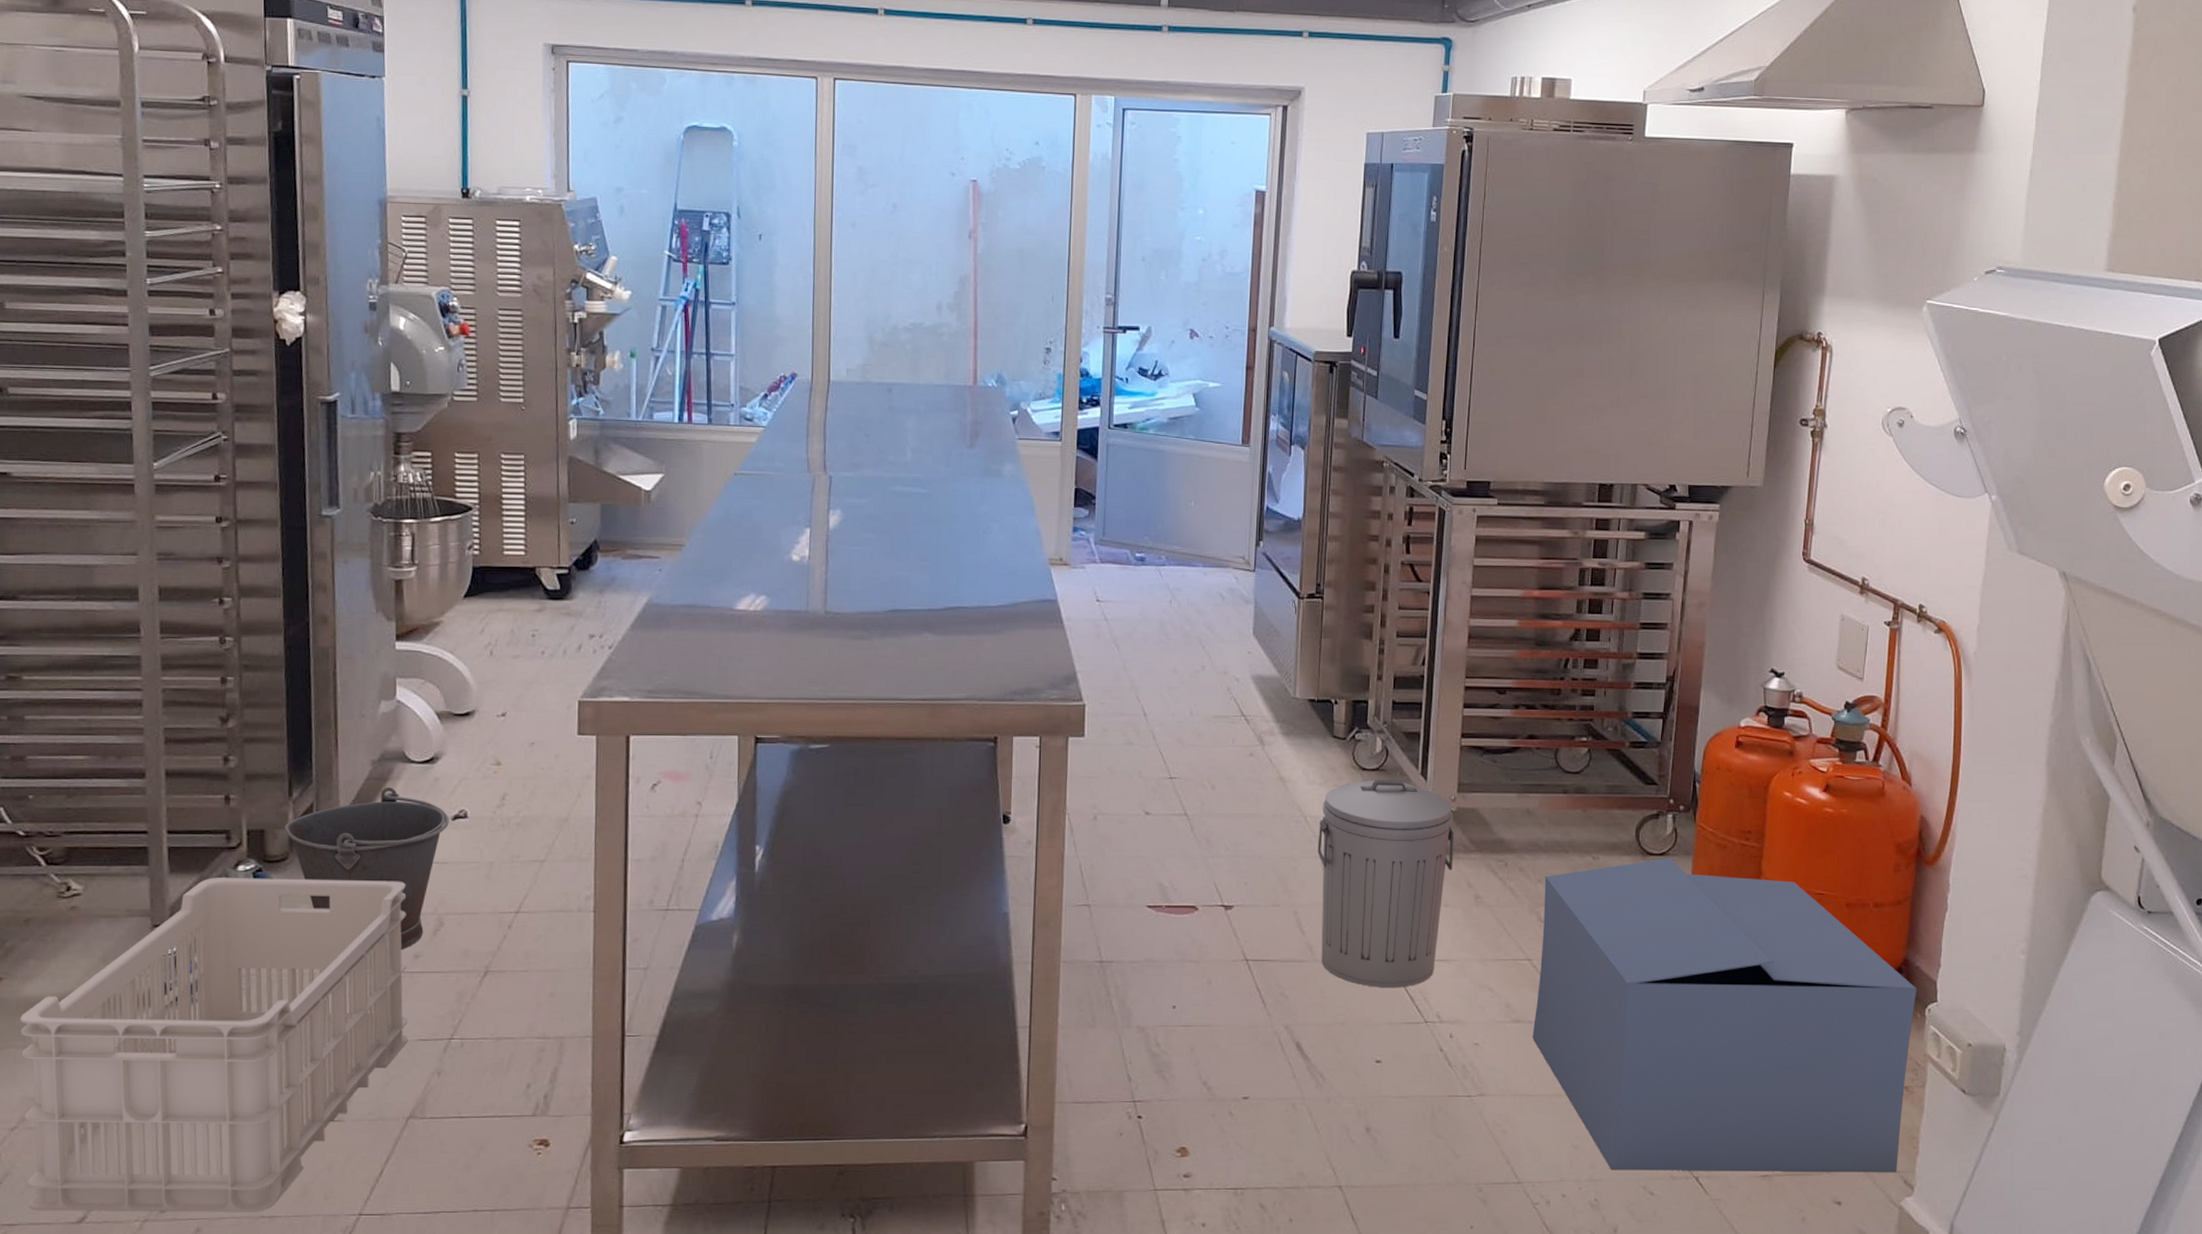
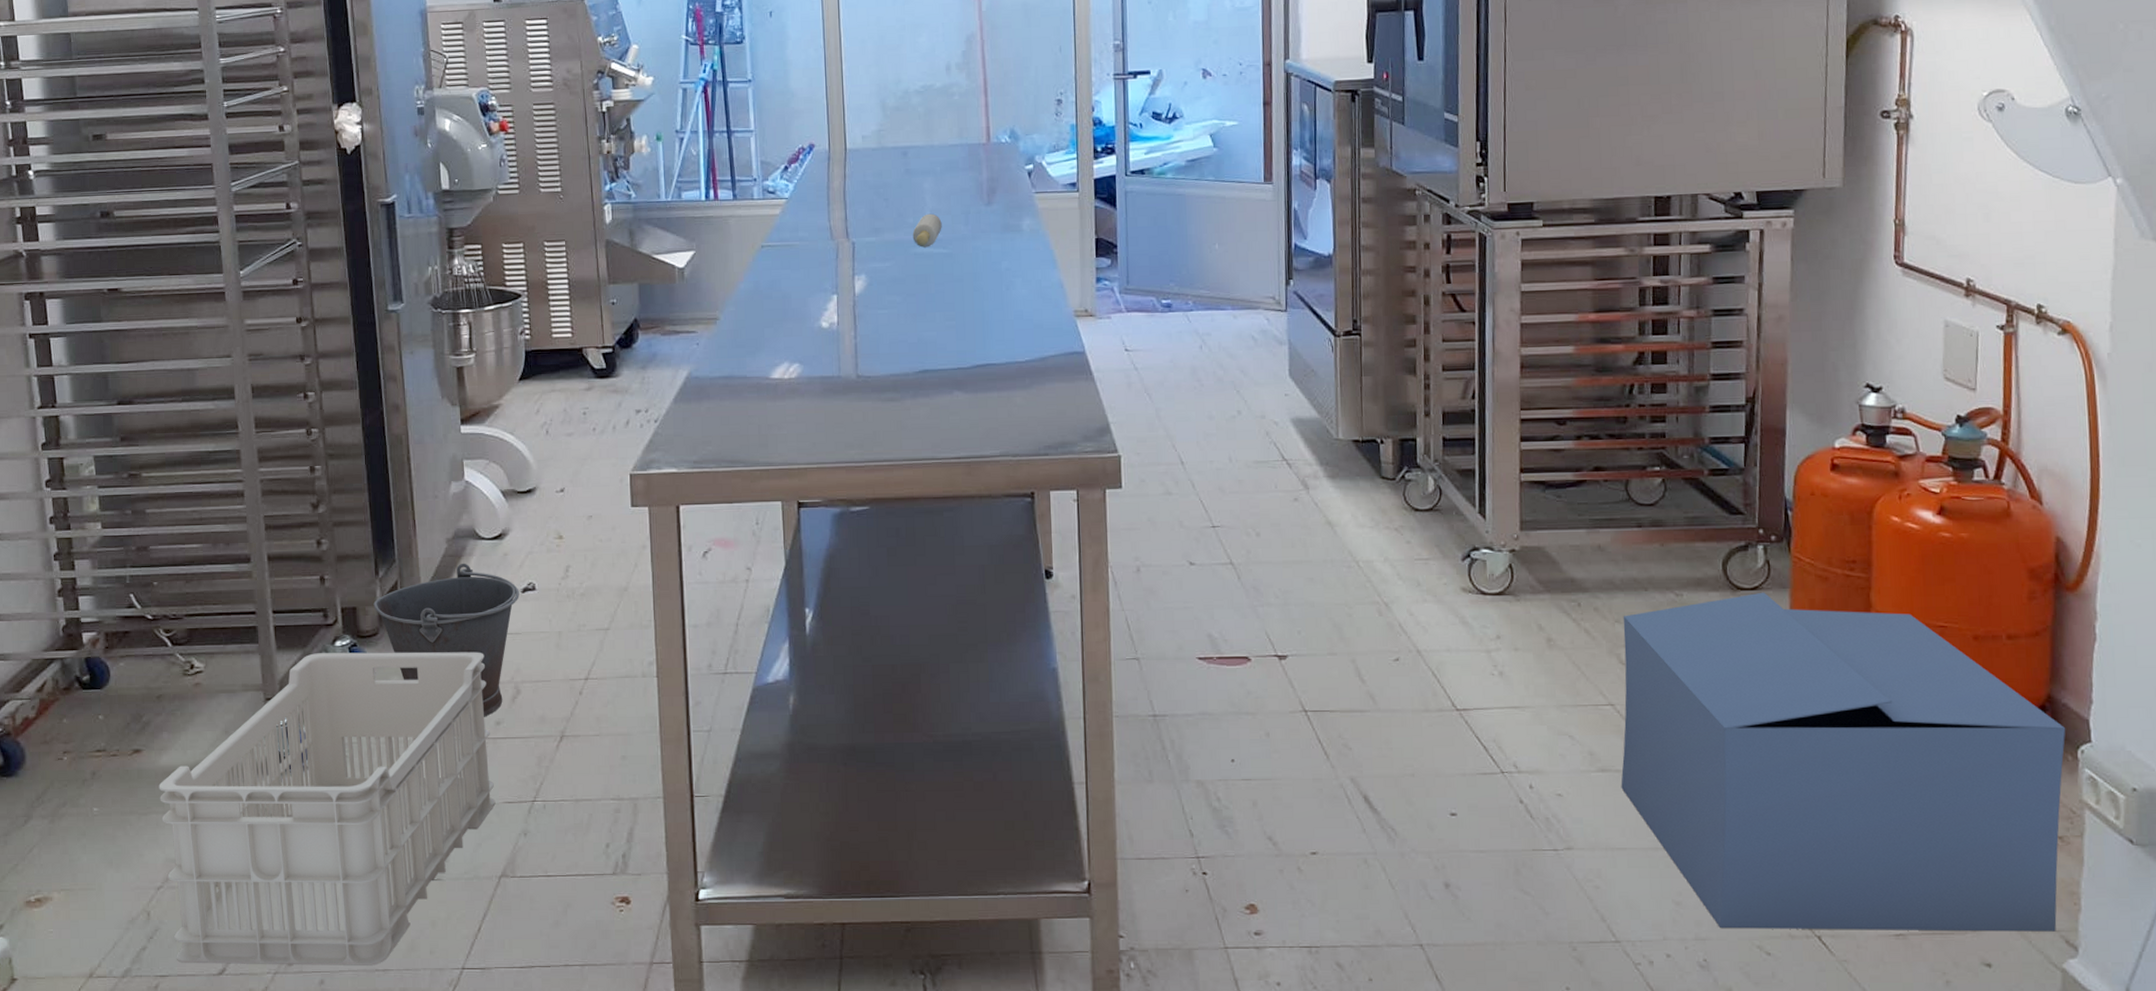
rolling pin: none [891,452,923,486] -> present [912,213,942,248]
trash can: present [1317,779,1454,987] -> none [1372,519,1520,737]

